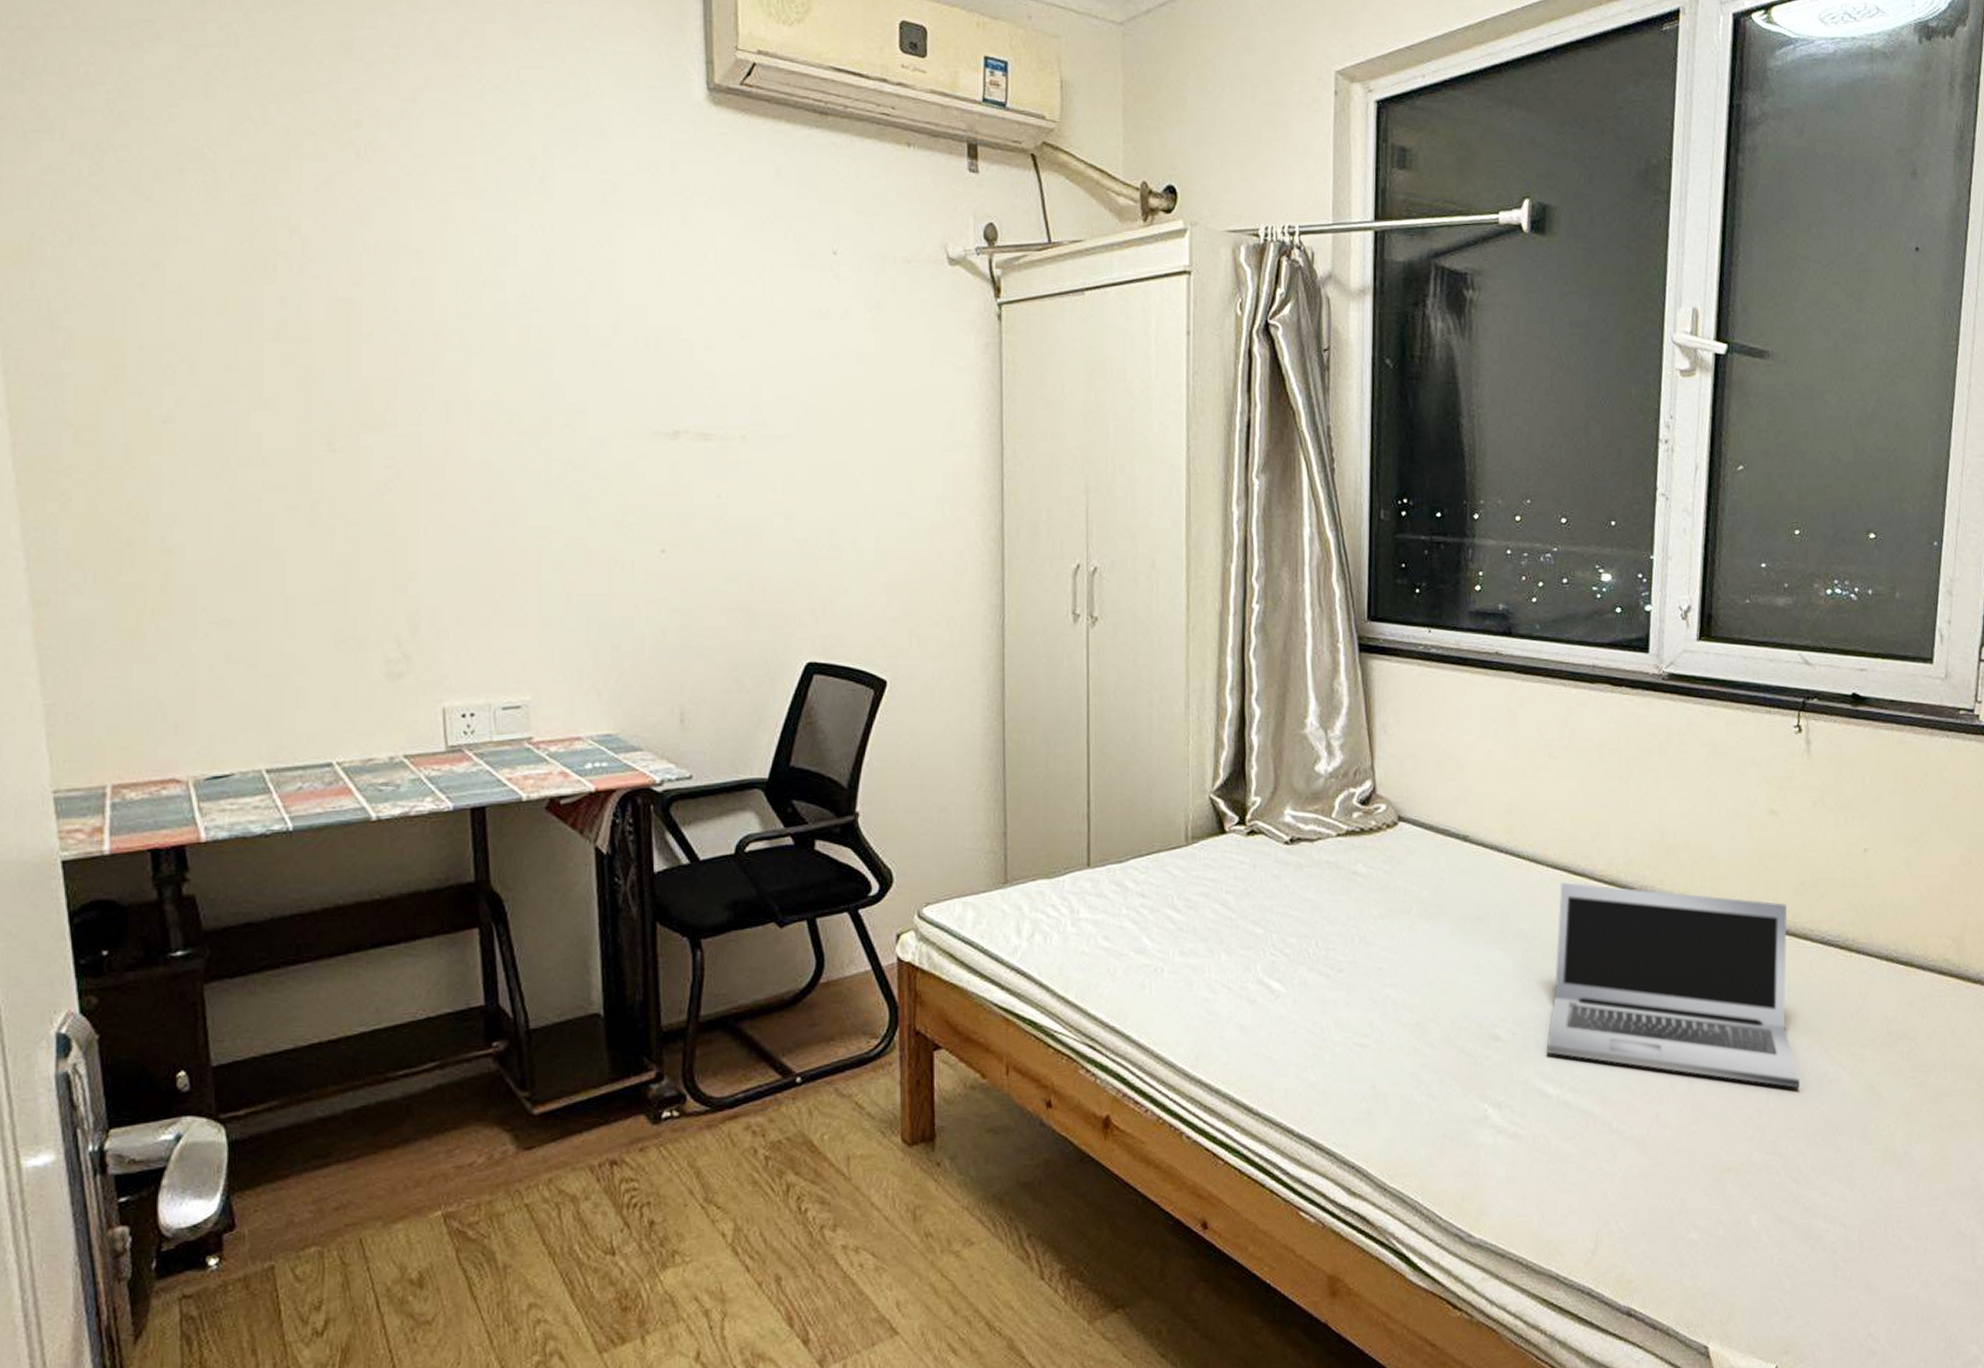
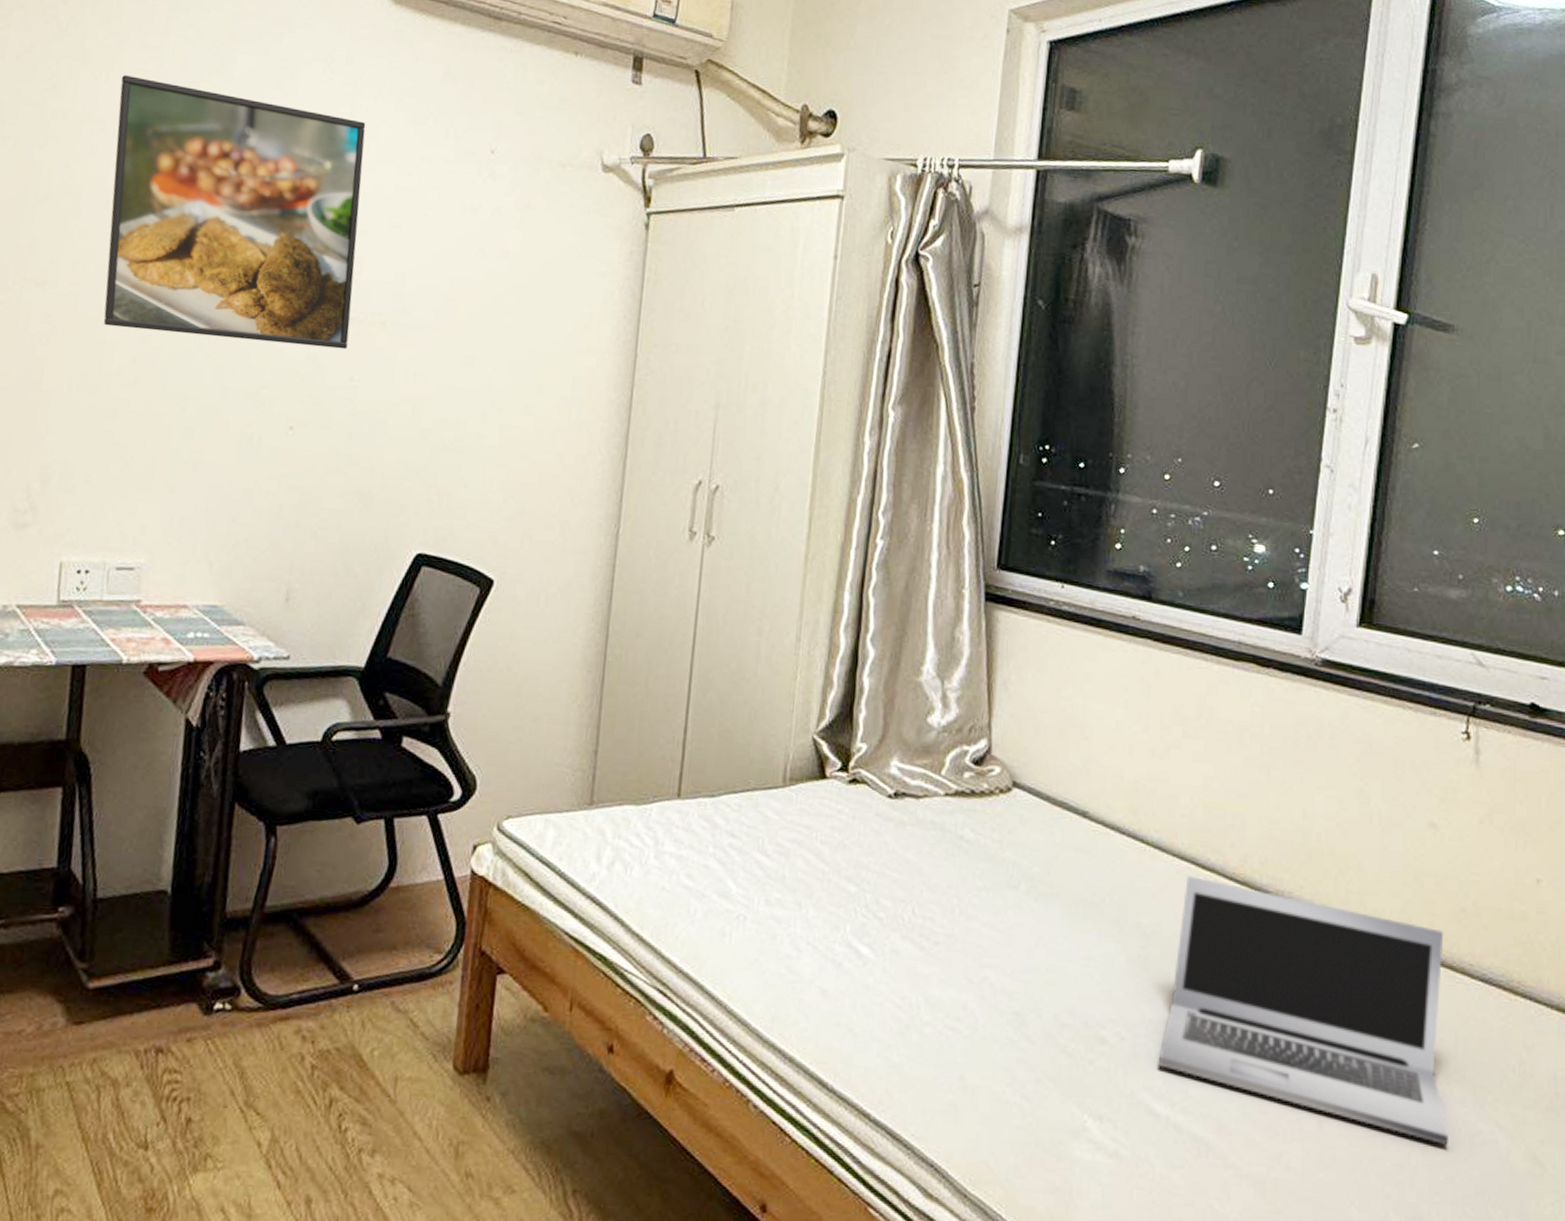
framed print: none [432,200,710,467] -> present [103,75,366,350]

